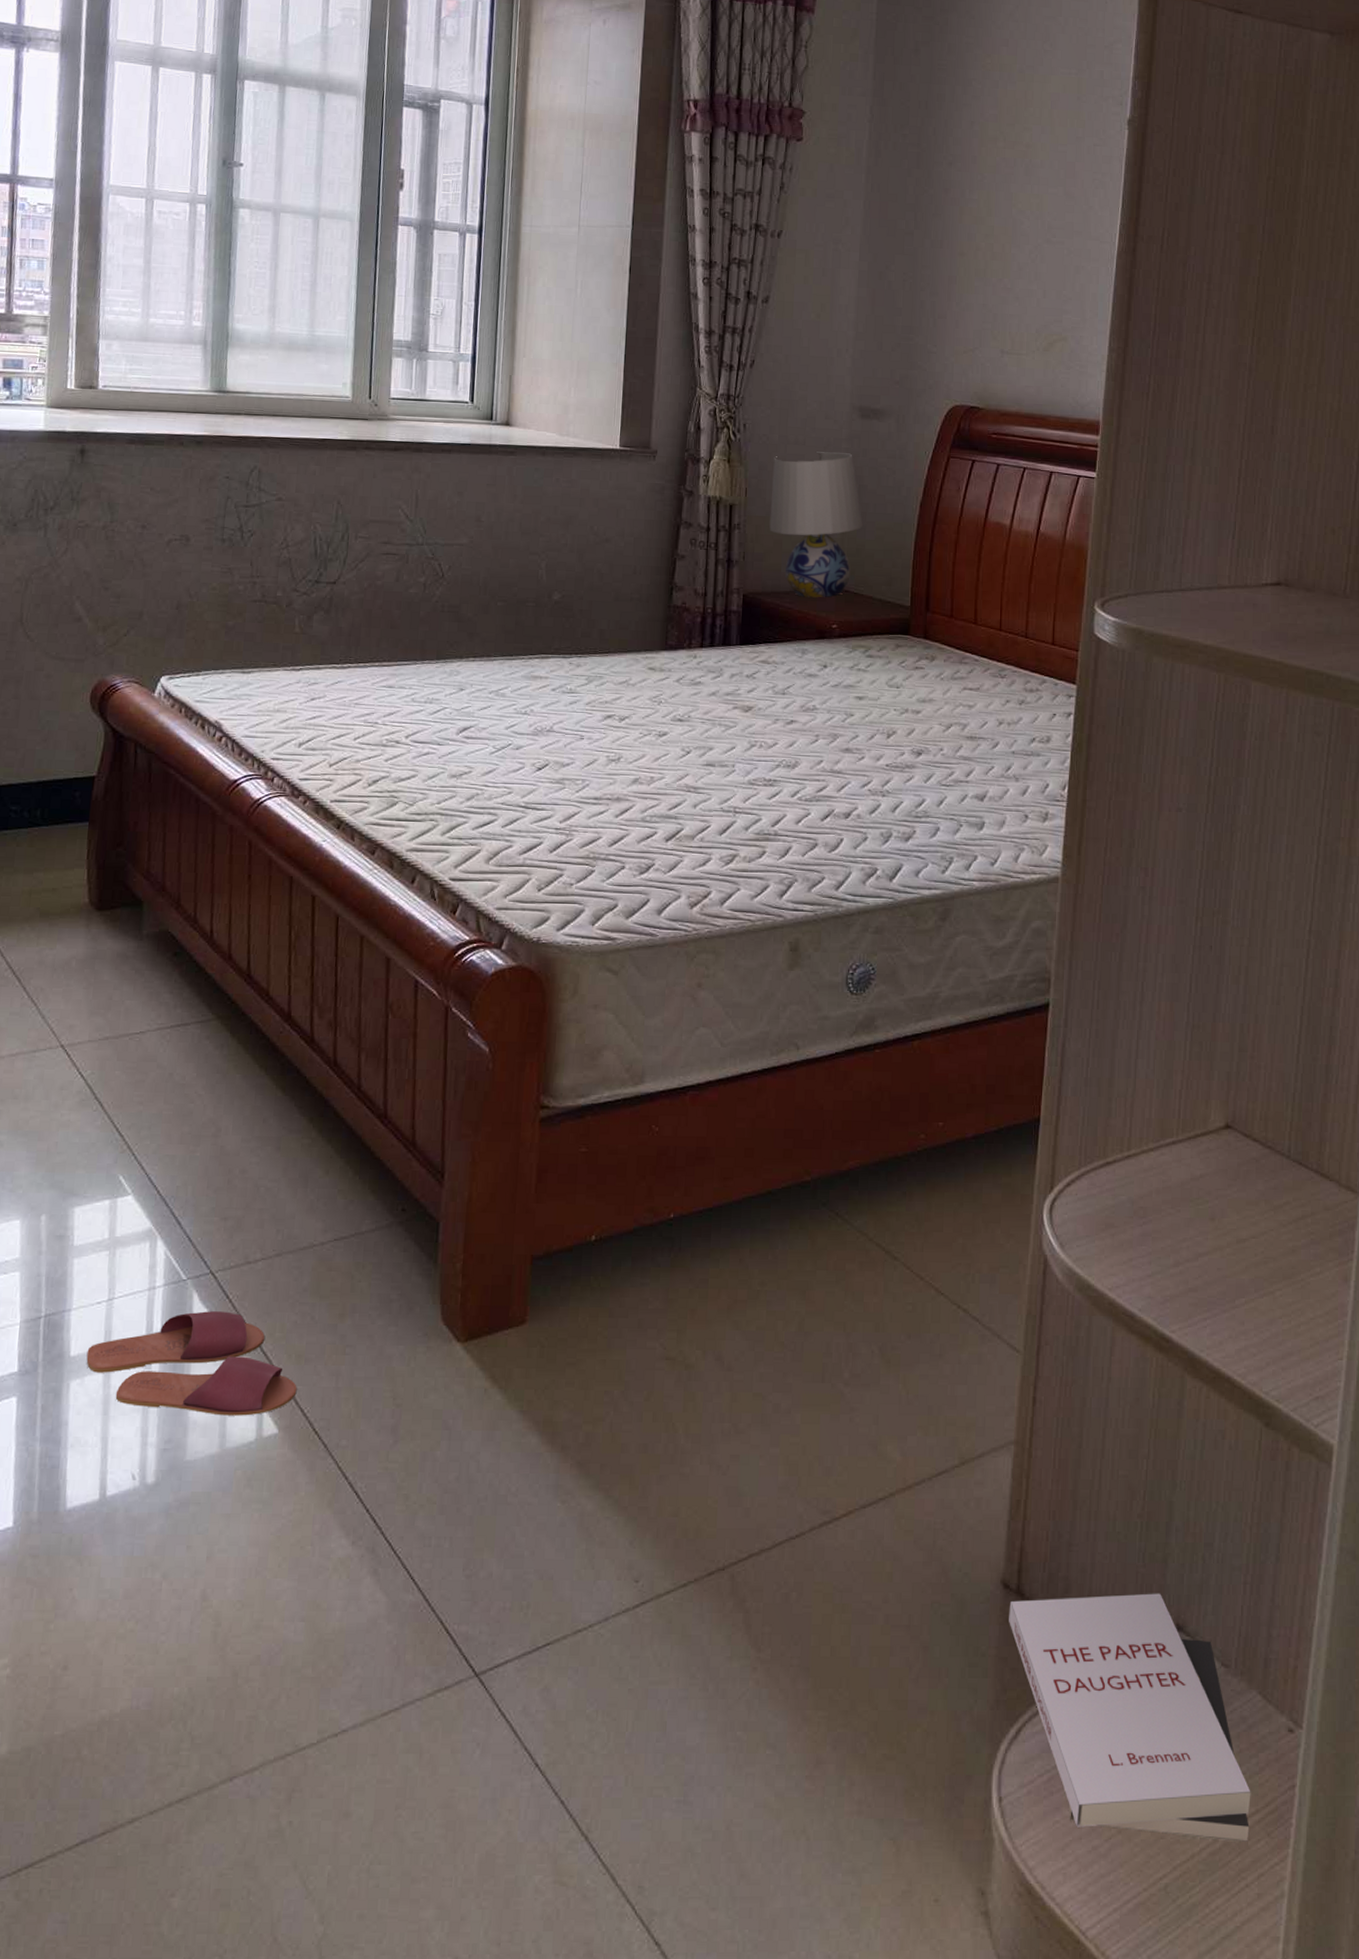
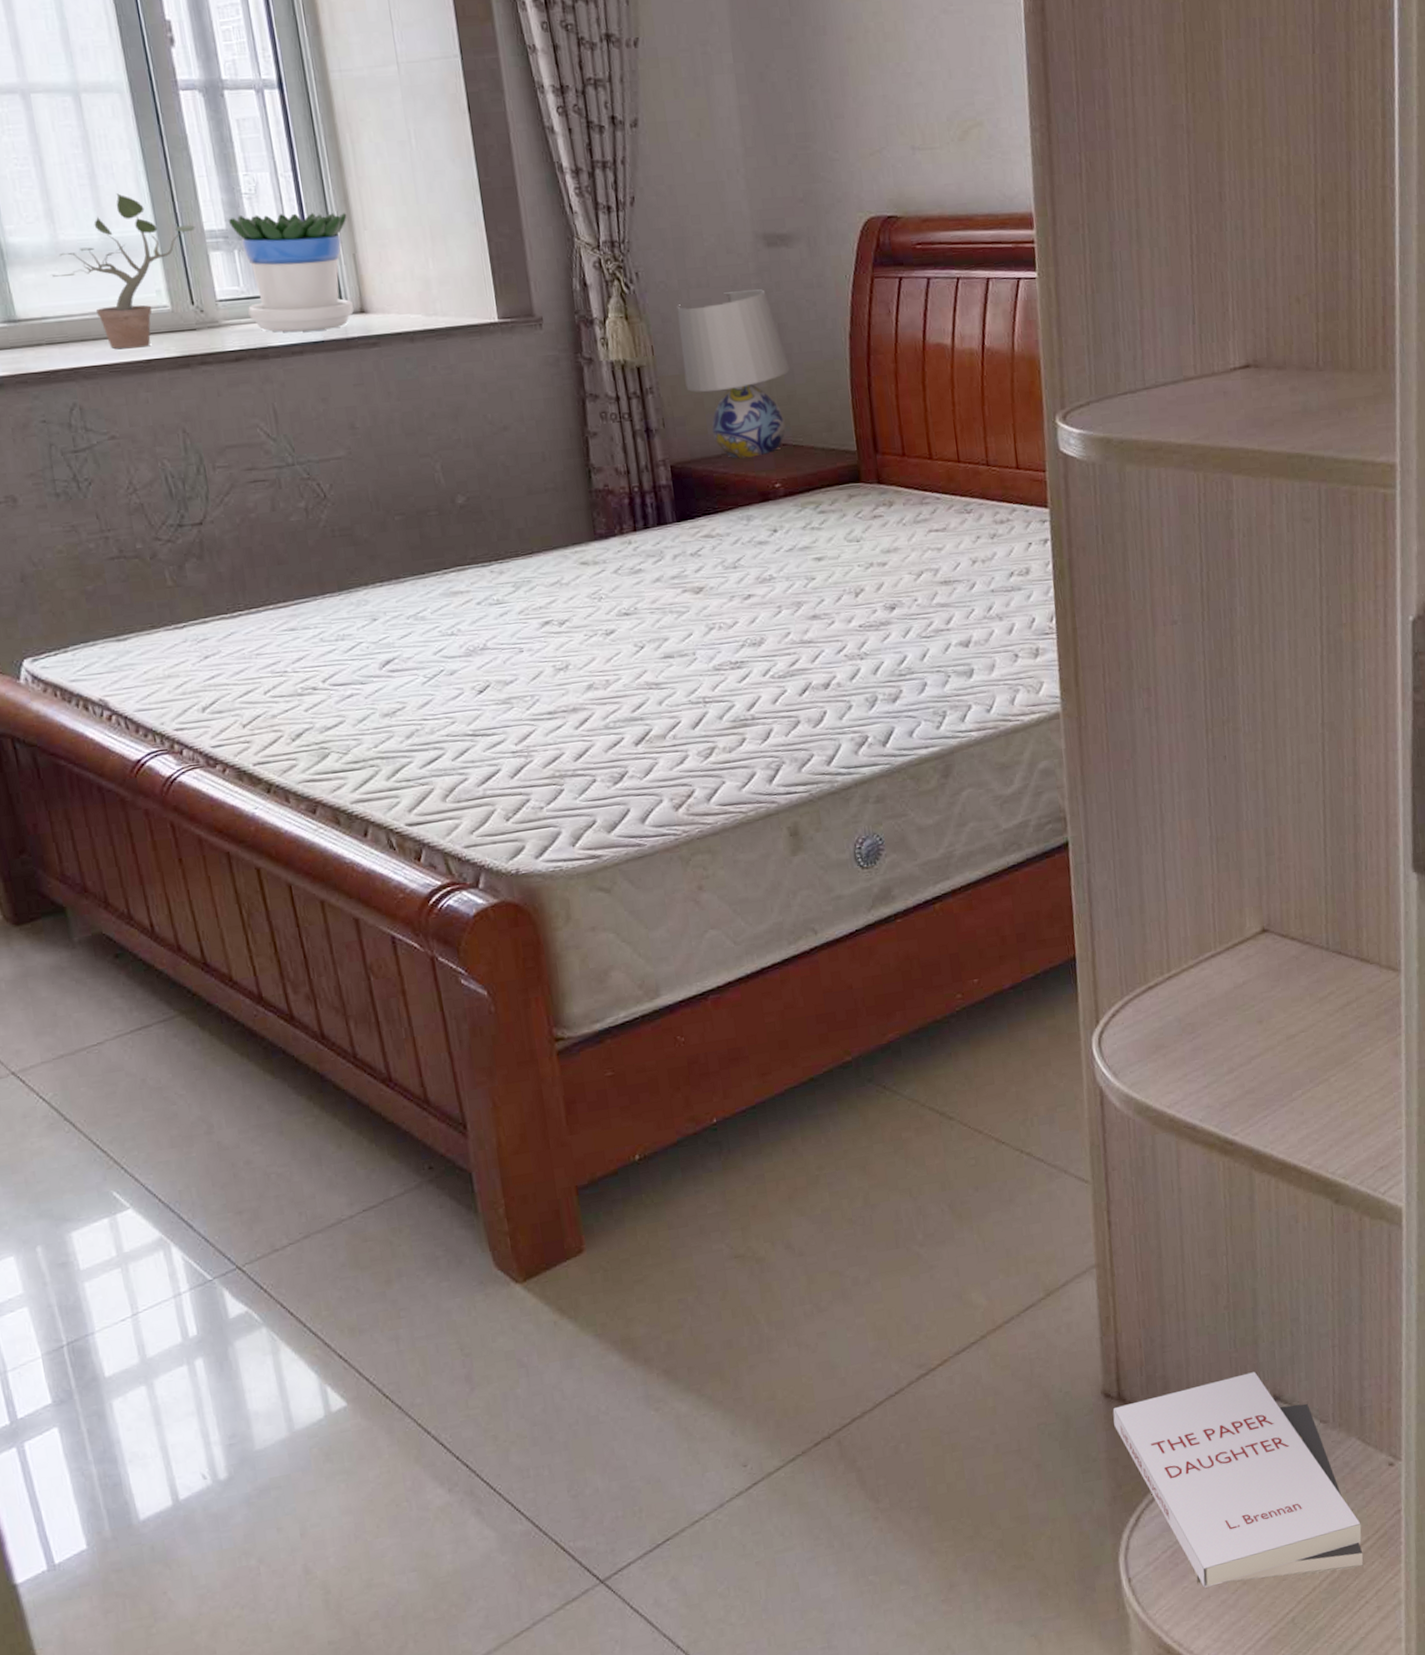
slippers: present [86,1311,297,1416] -> none [122,1301,358,1411]
potted plant: none [262,300,386,428] -> present [51,193,196,349]
flowerpot: none [413,331,512,435] -> present [229,212,354,333]

